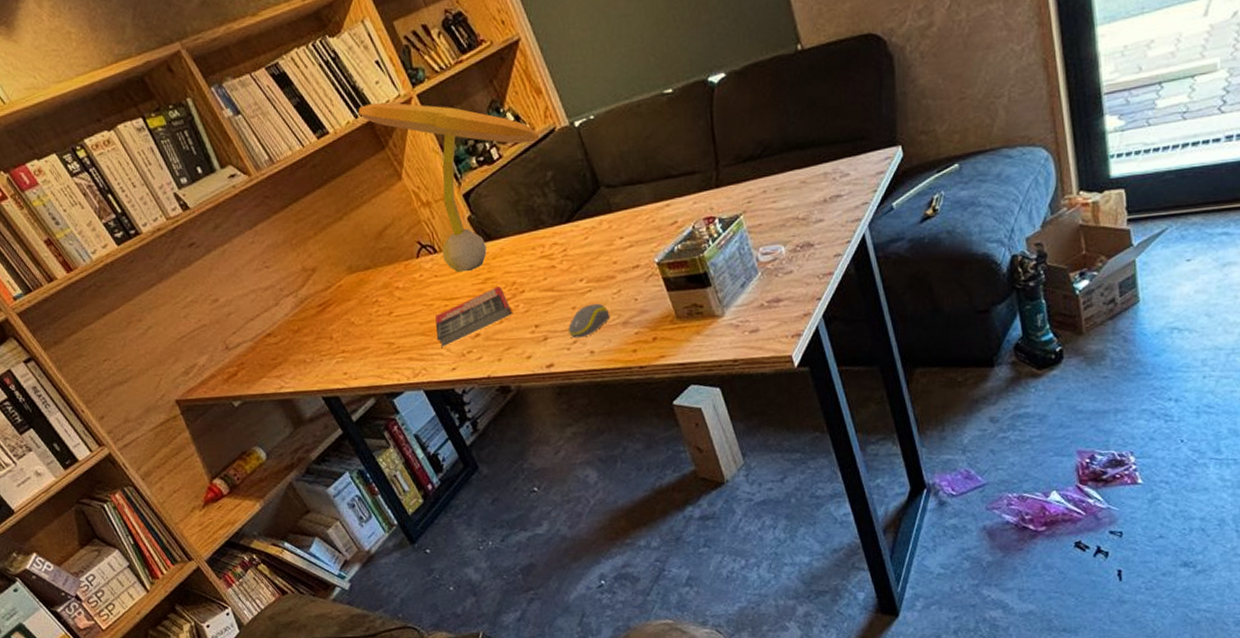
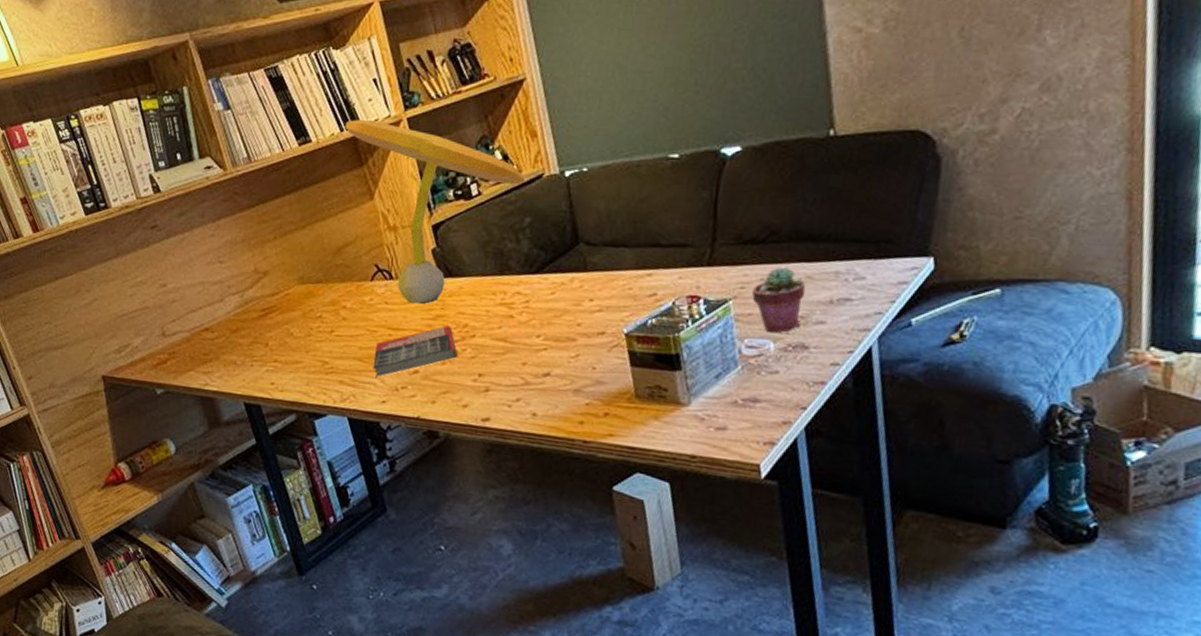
computer mouse: present [568,303,610,338] -> none [513,363,562,397]
potted succulent: none [757,176,803,238] -> present [751,267,806,333]

